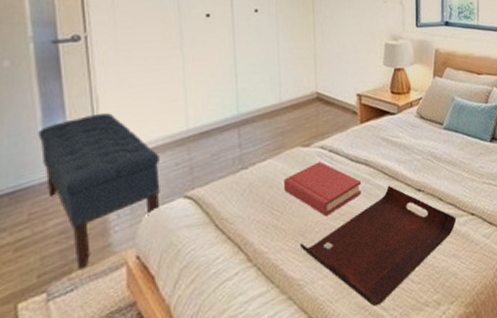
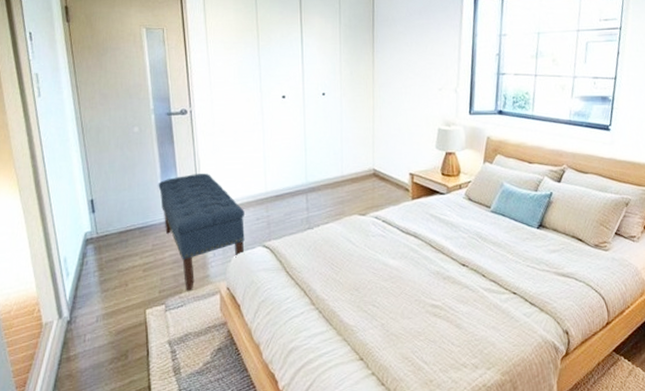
hardback book: present [283,161,362,216] -> none [342,229,410,276]
serving tray: present [300,185,456,307] -> none [355,257,498,359]

